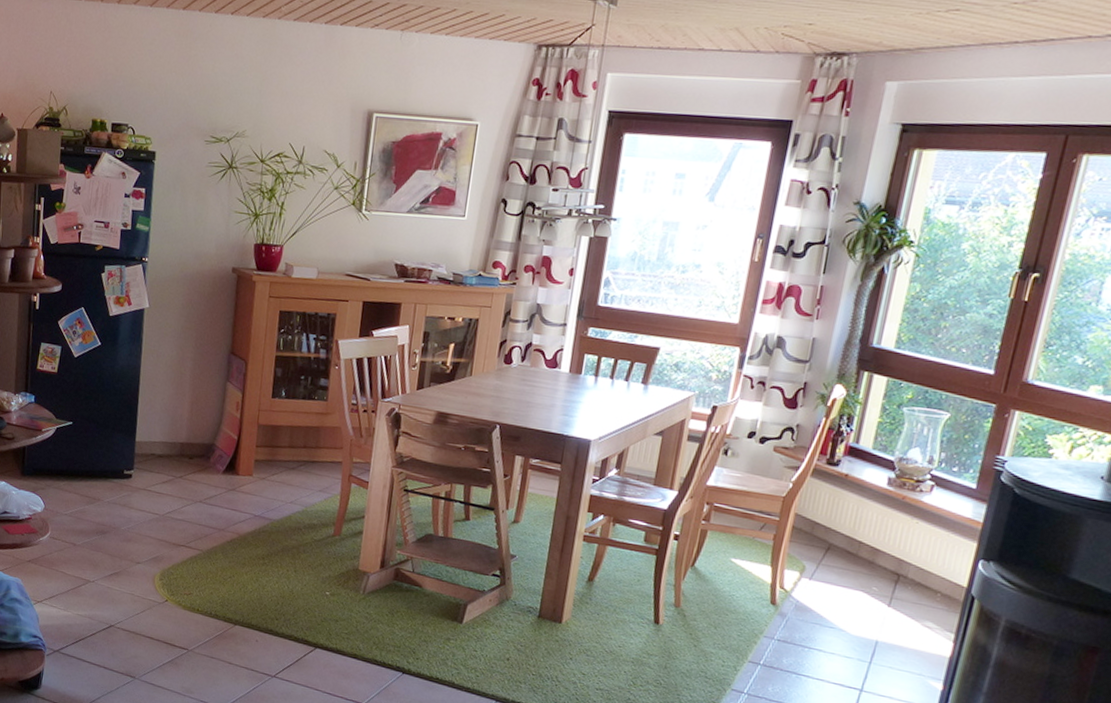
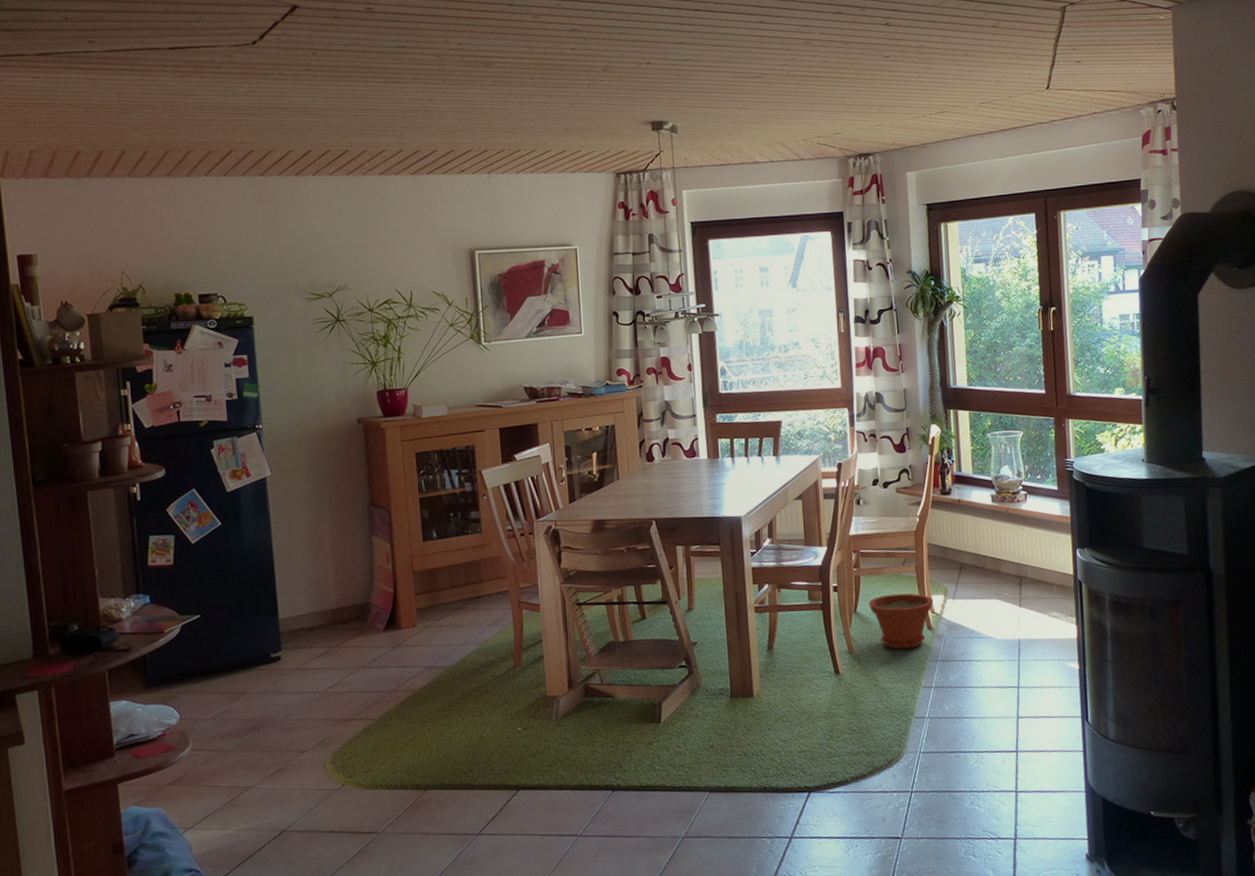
plant pot: none [709,556,787,619] -> present [869,593,934,650]

